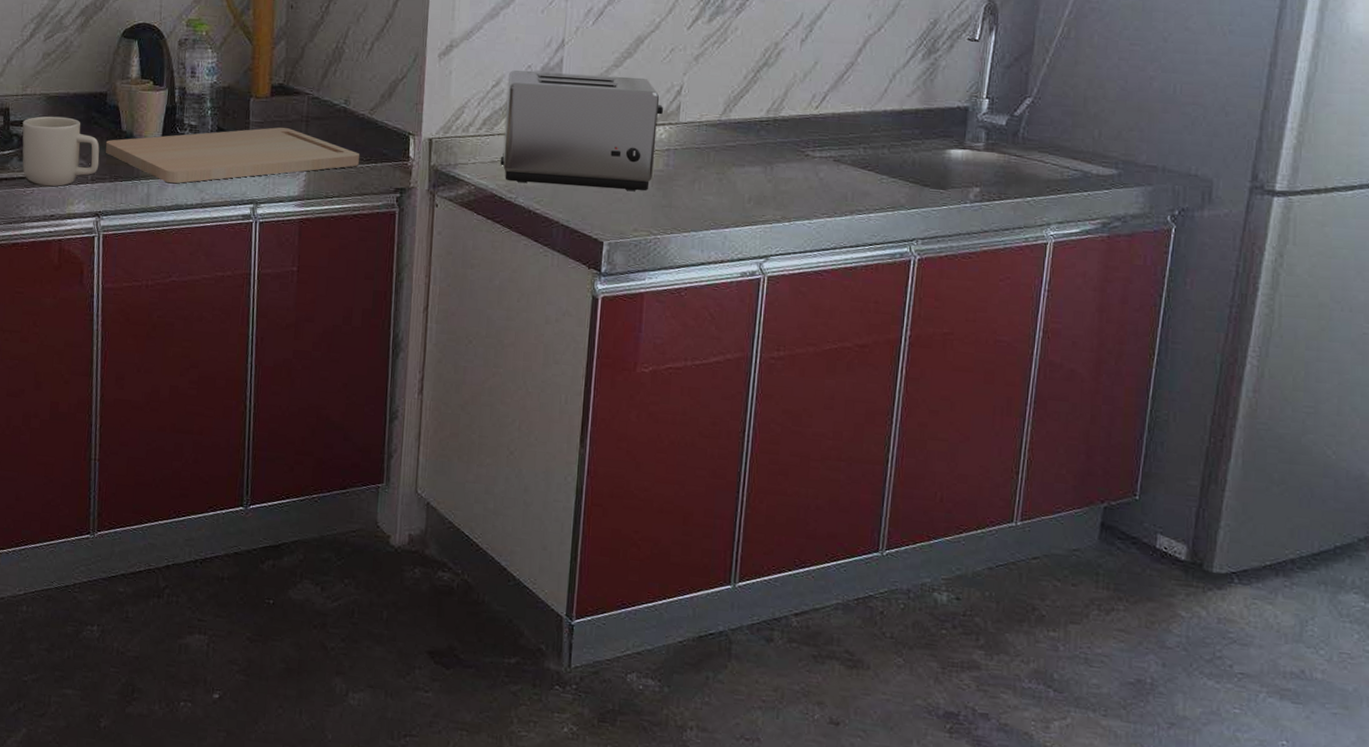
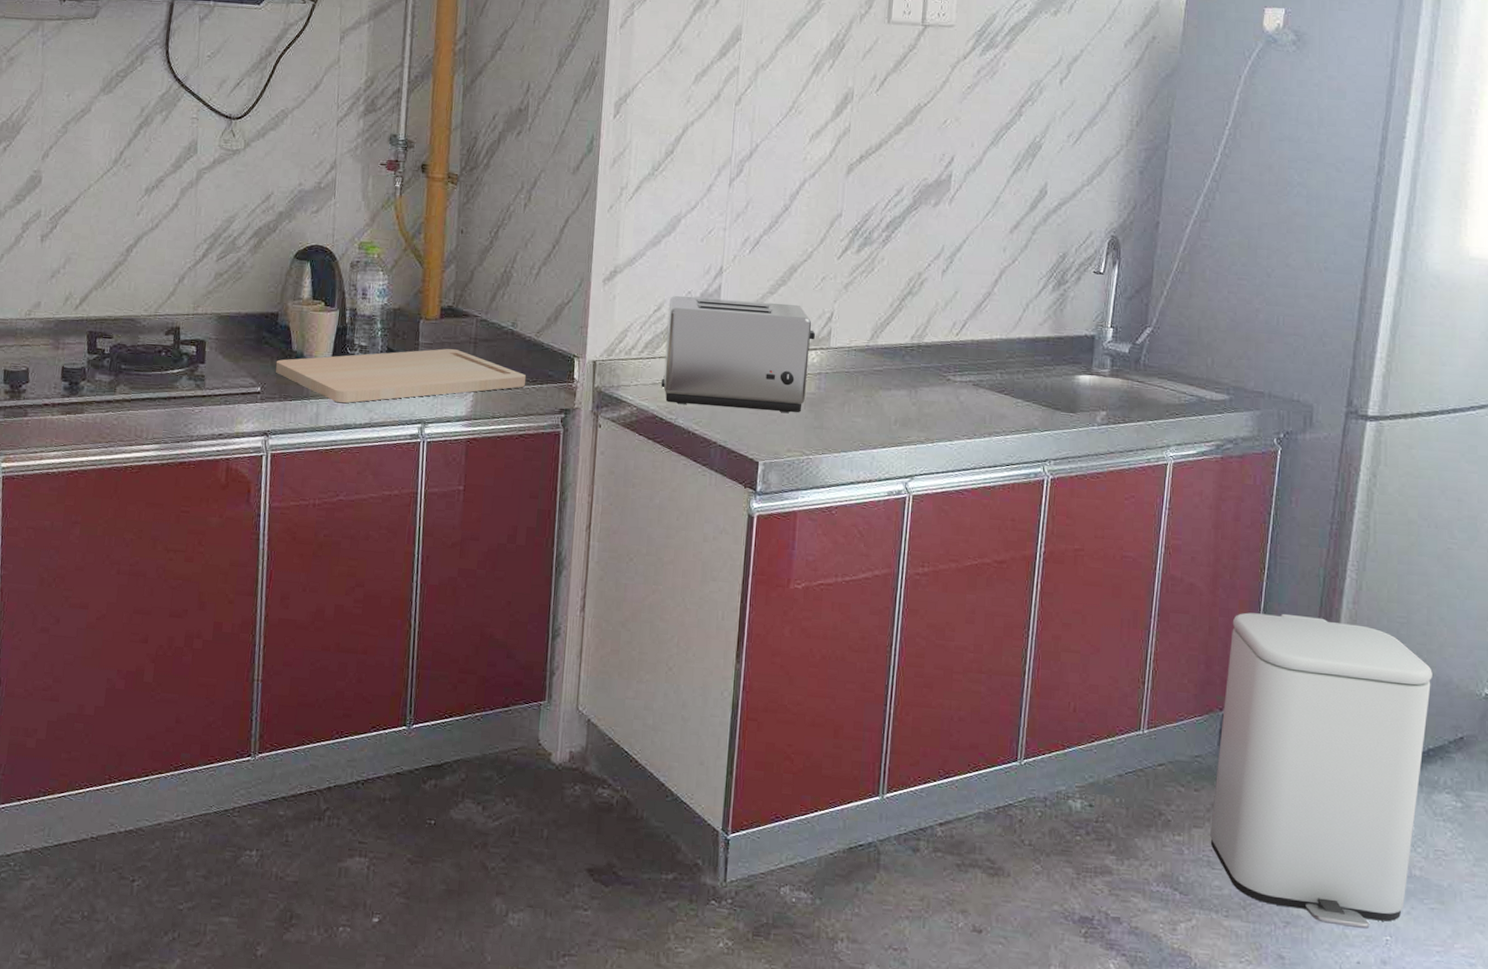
mug: present [22,116,100,187] -> none [191,335,270,406]
pedal bin: none [1088,400,1342,733] -> present [1210,612,1432,930]

